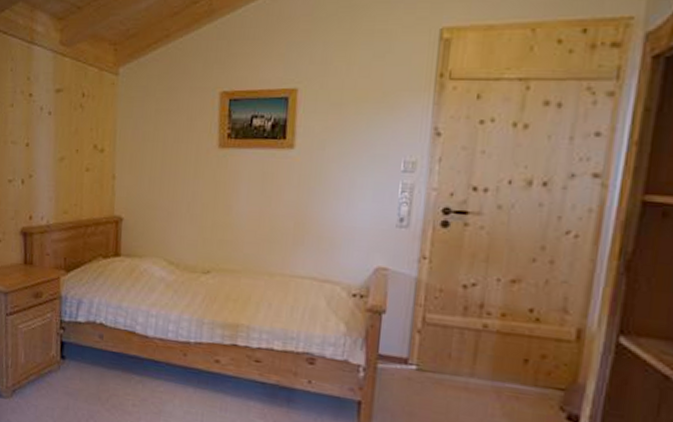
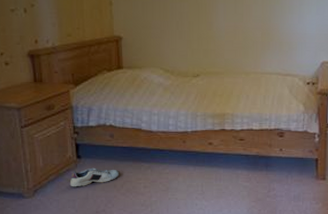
shoe: none [50,372,108,394] -> present [69,167,121,187]

